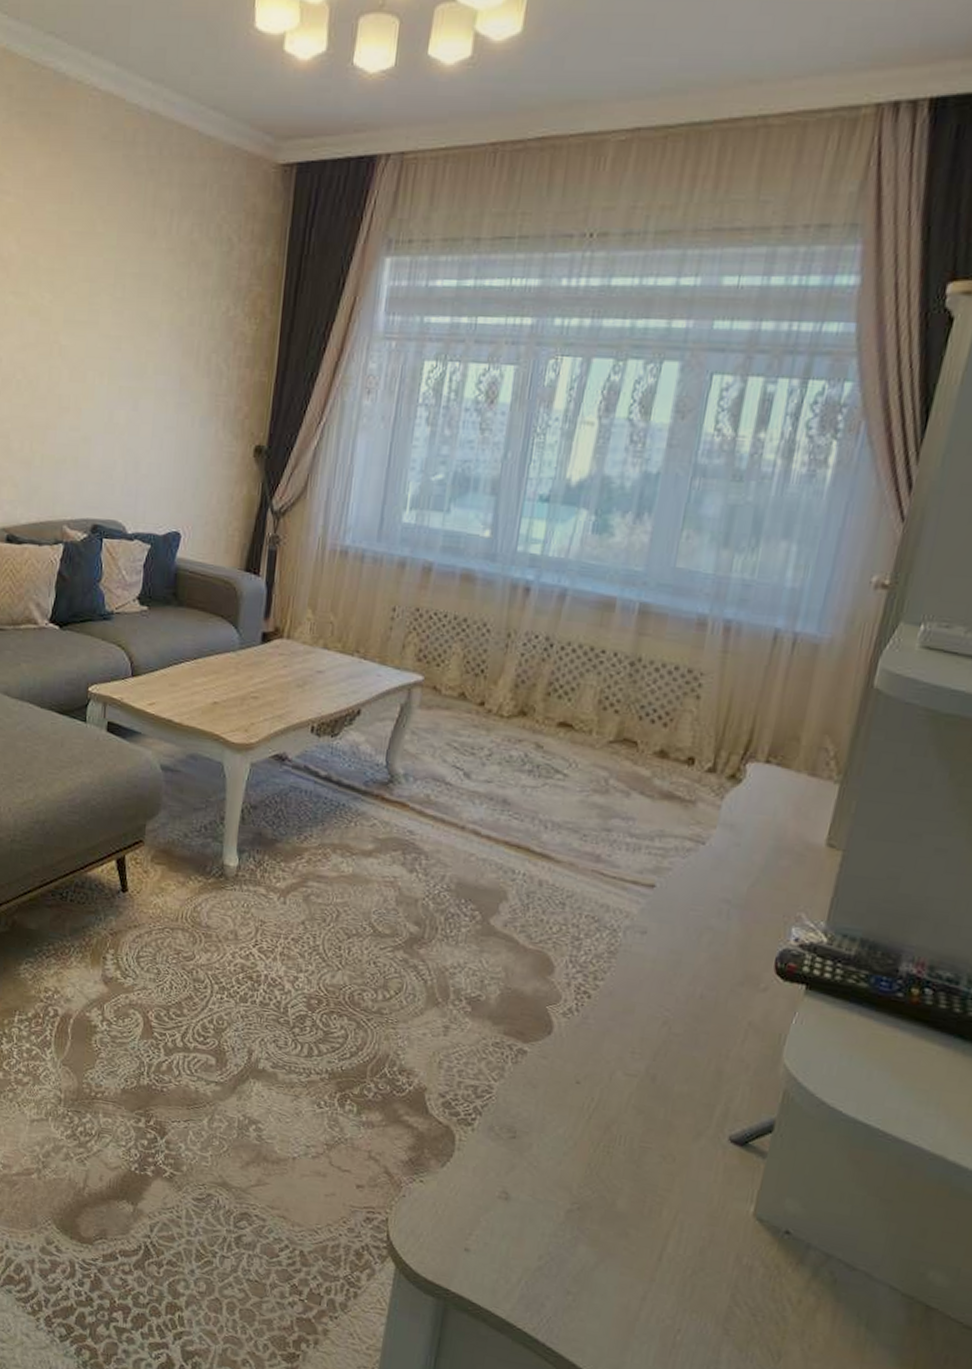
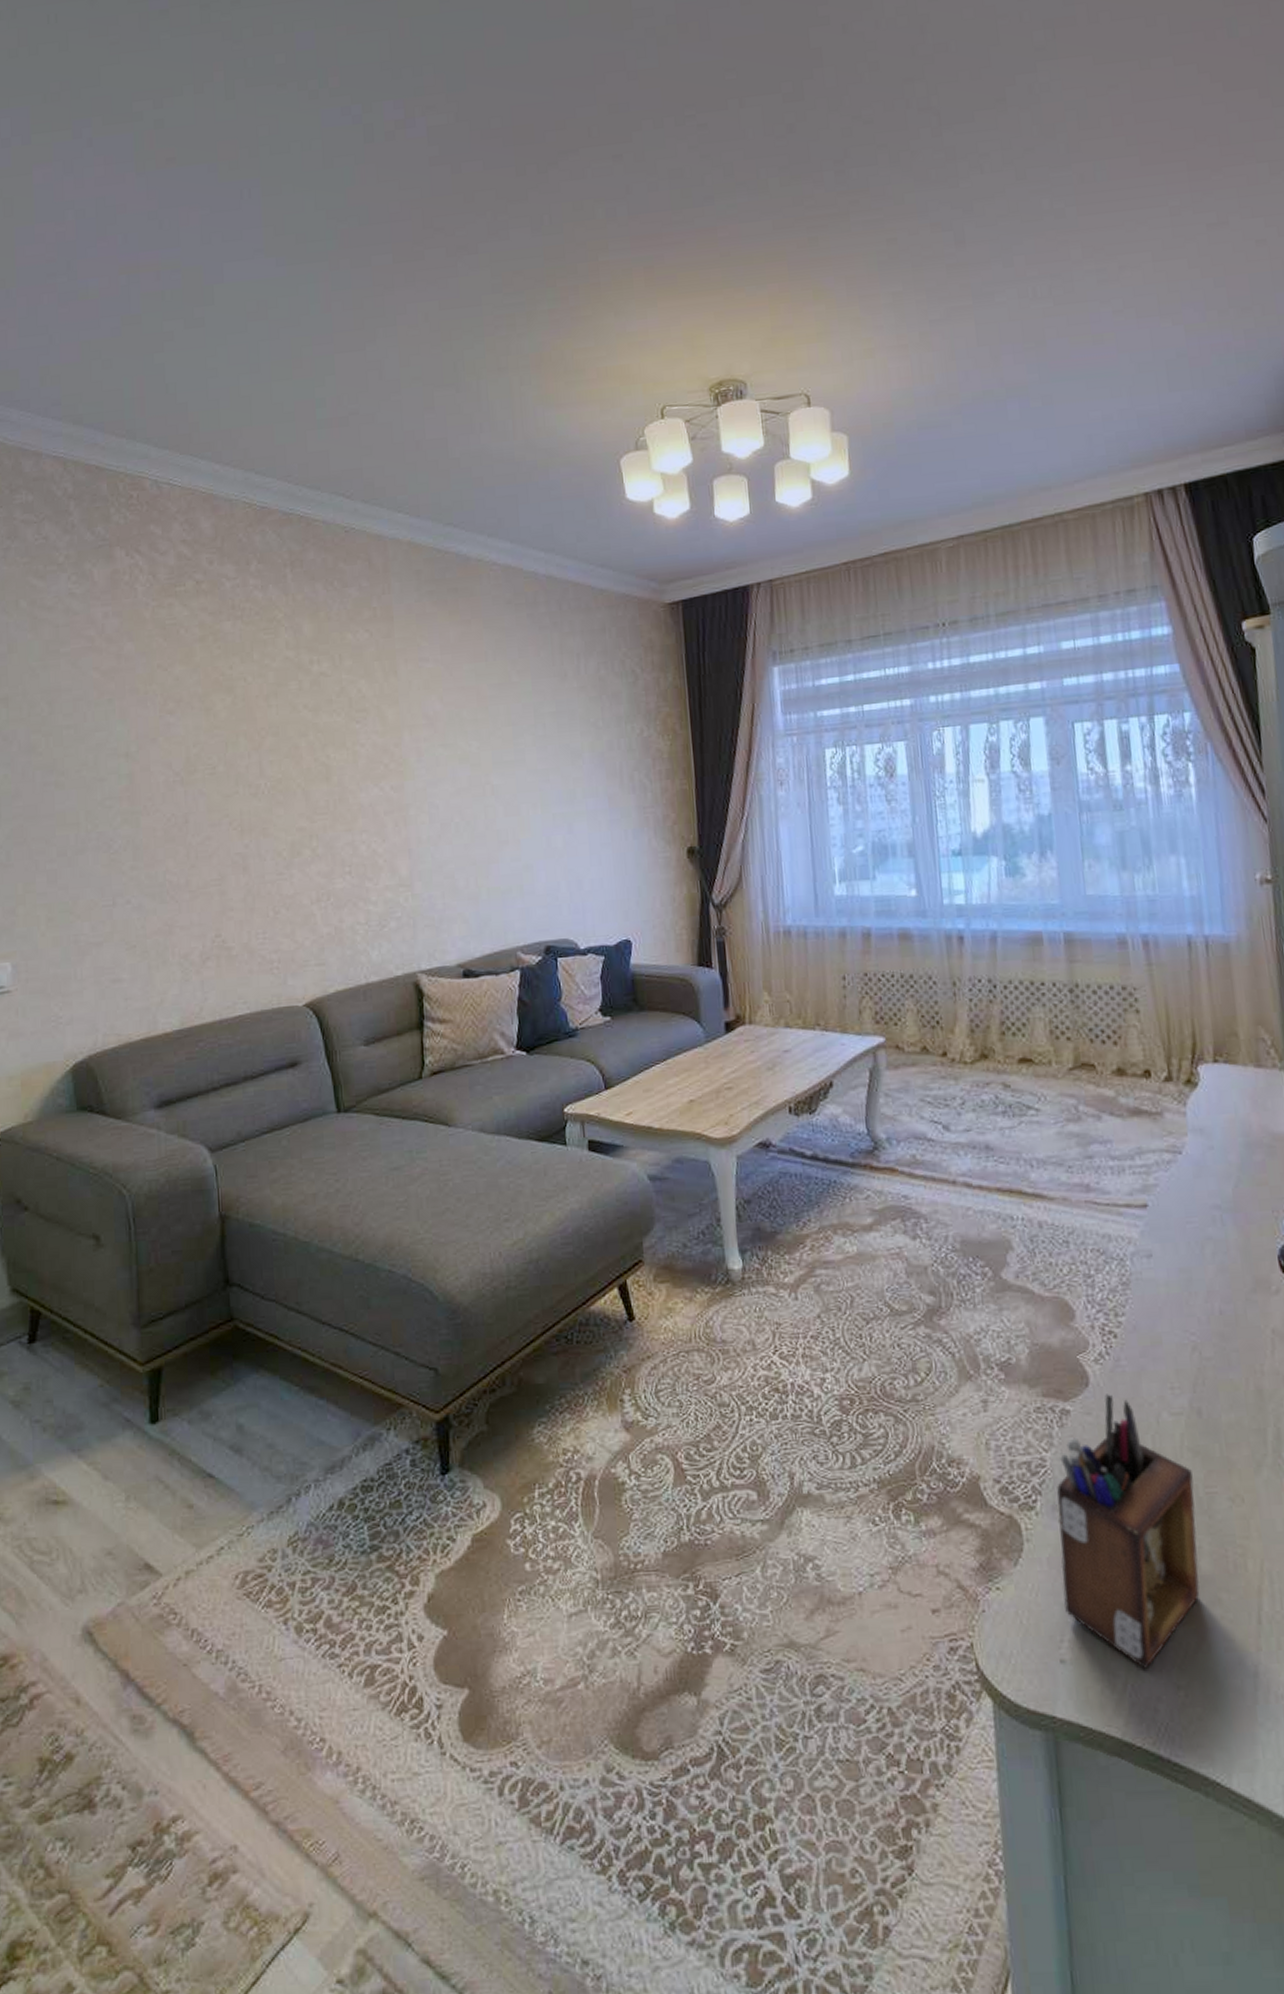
desk organizer: none [480,1044,632,1273] -> present [1057,1394,1200,1670]

